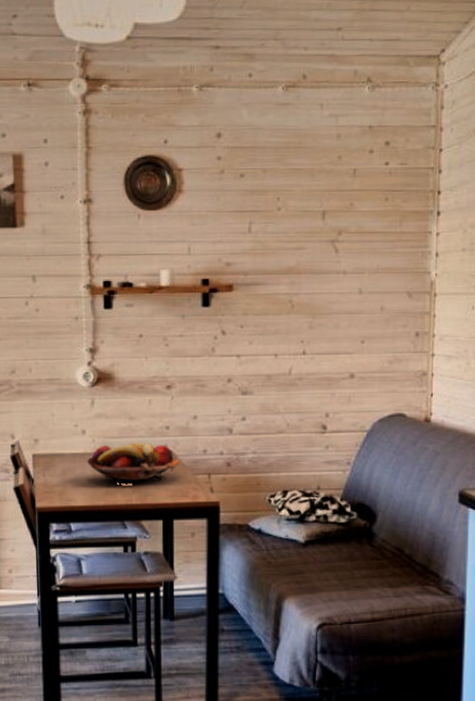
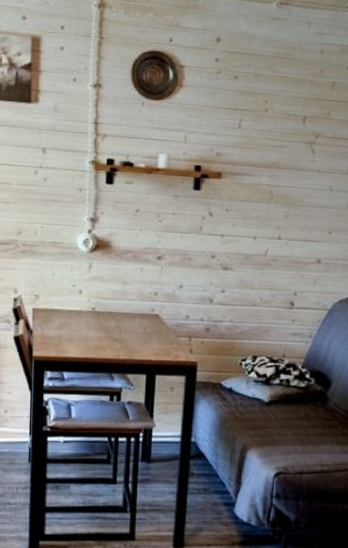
fruit basket: present [86,442,180,482] -> none [81,304,165,341]

